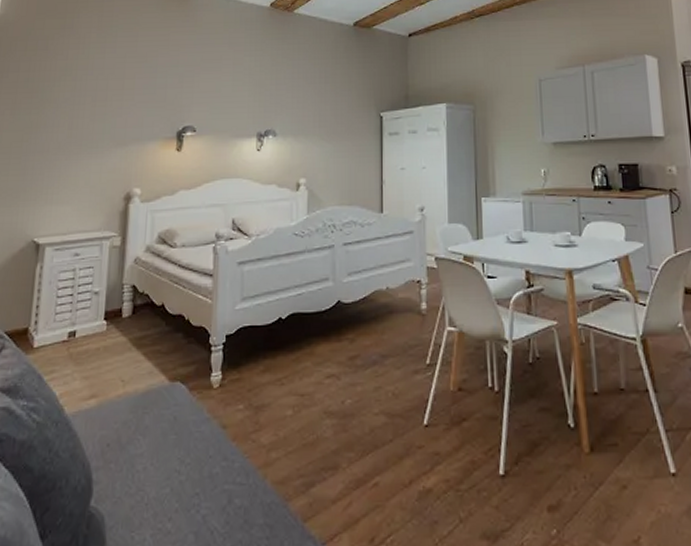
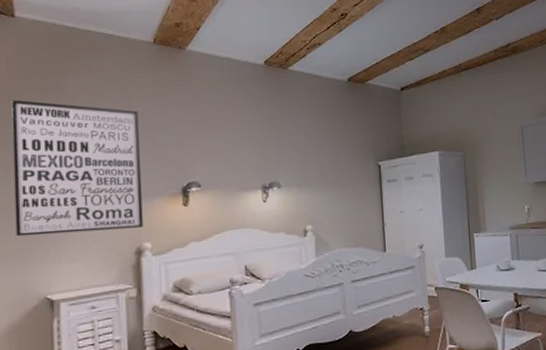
wall art: none [13,37,143,175] -> present [11,99,143,237]

